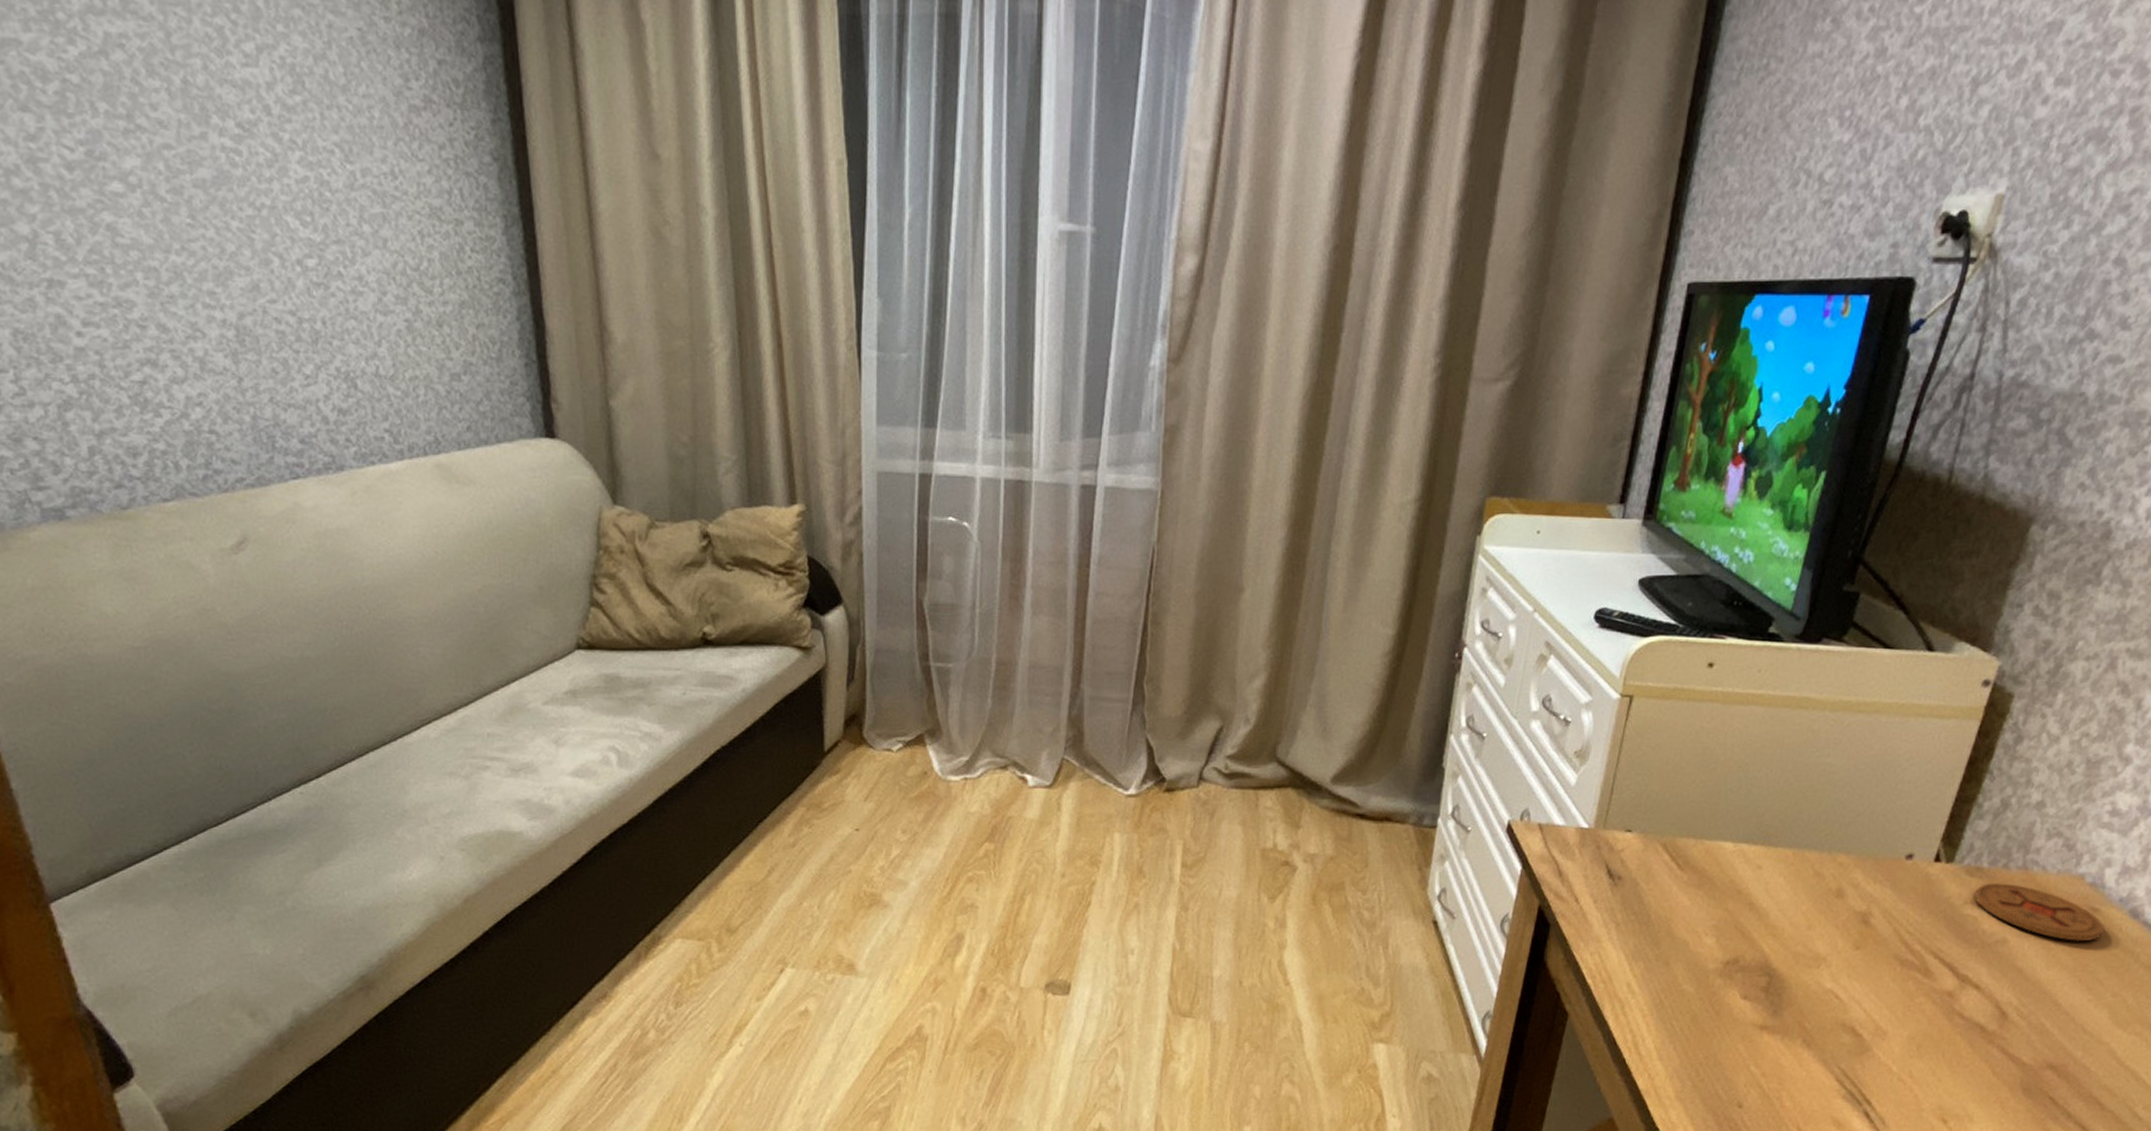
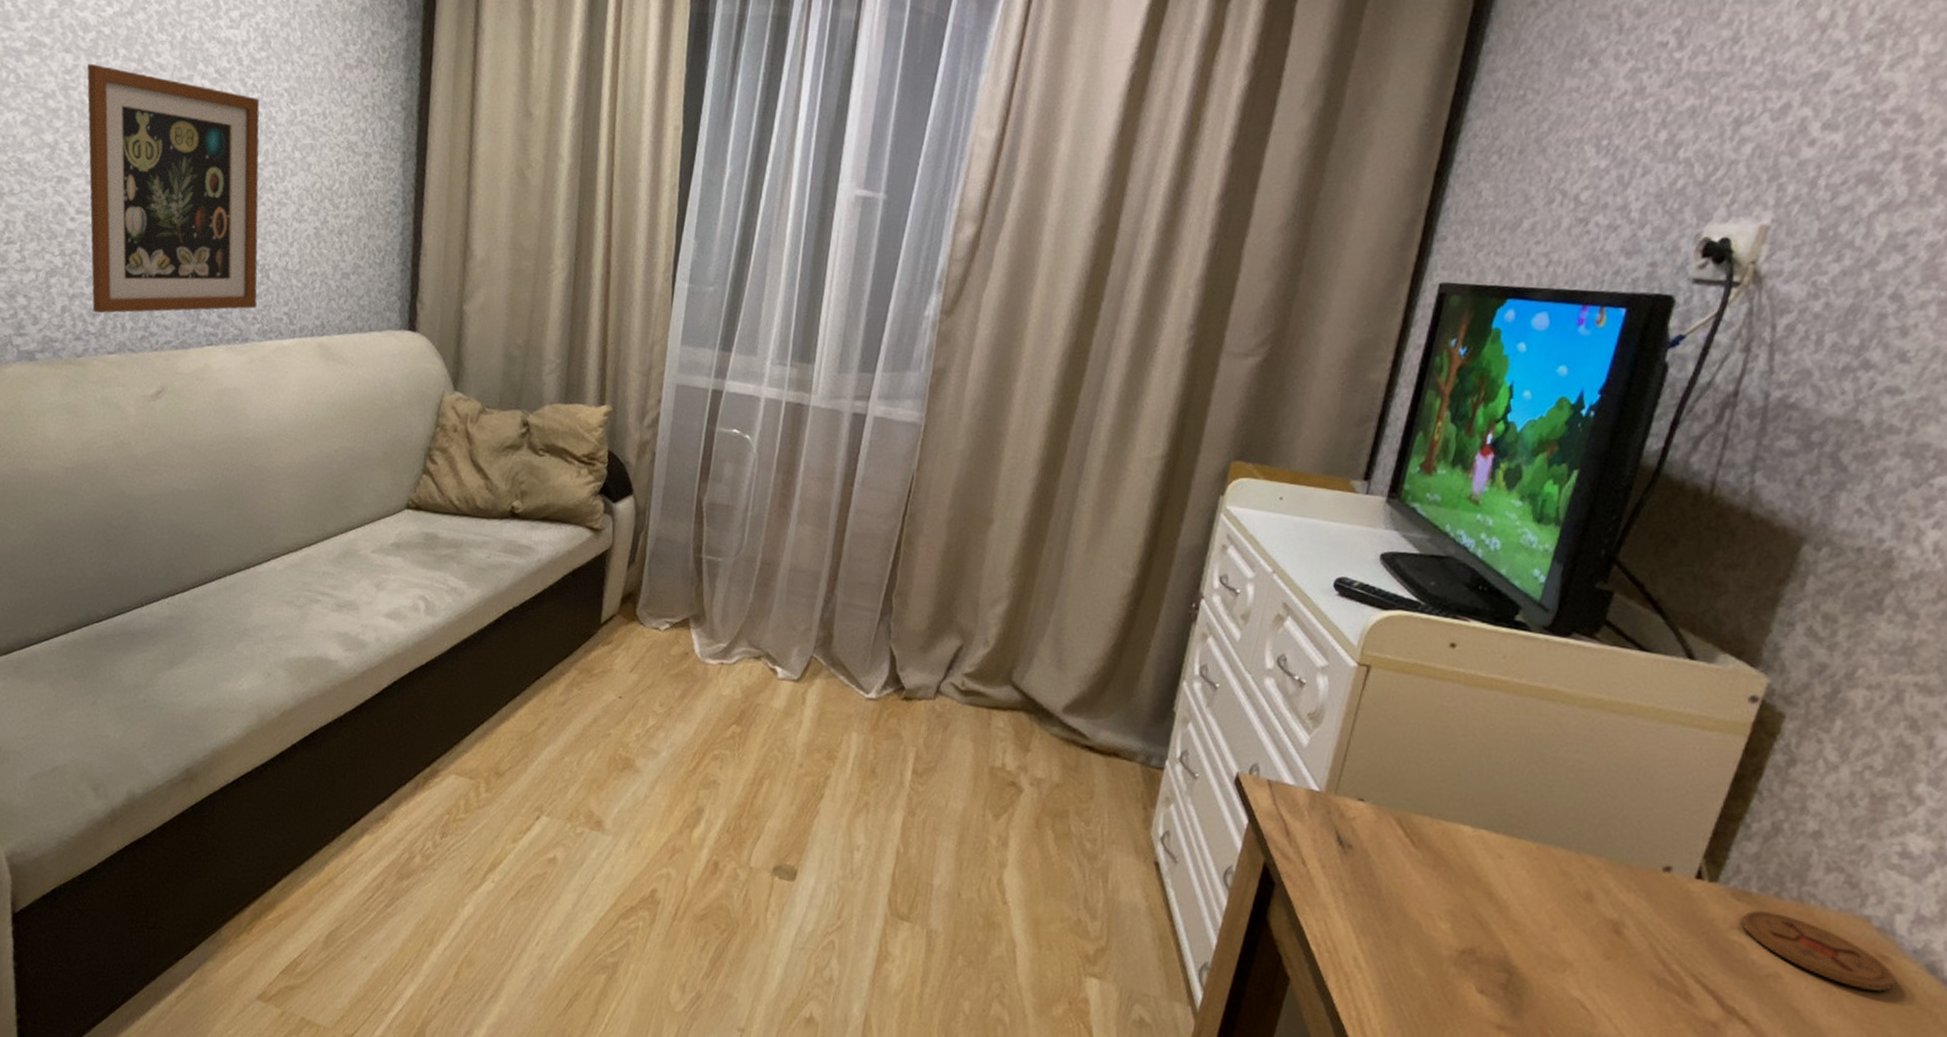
wall art: none [58,125,347,452] -> present [87,64,260,314]

